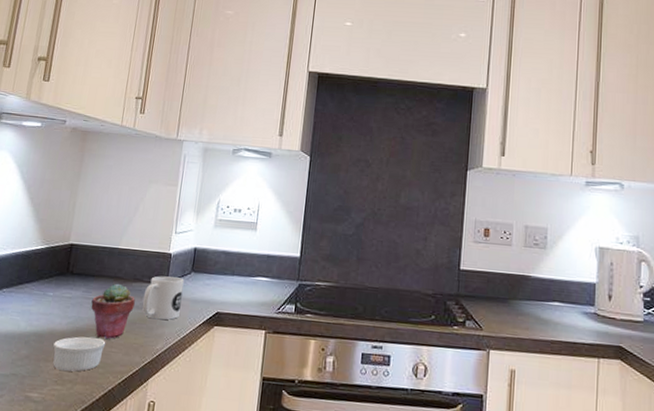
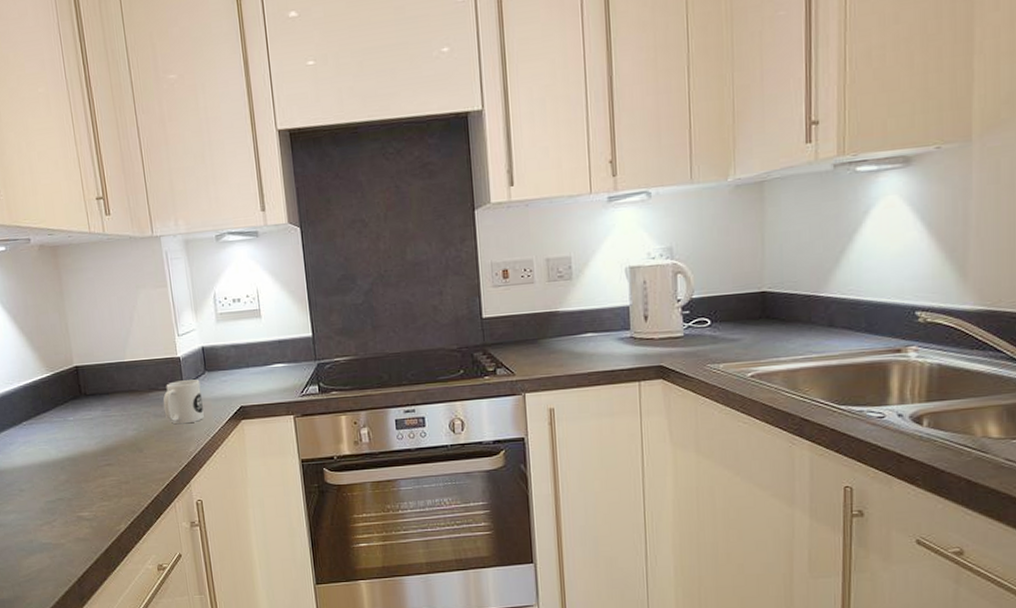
ramekin: present [53,336,106,372] -> none [89,451,140,487]
potted succulent: present [91,283,135,339] -> none [113,396,157,451]

